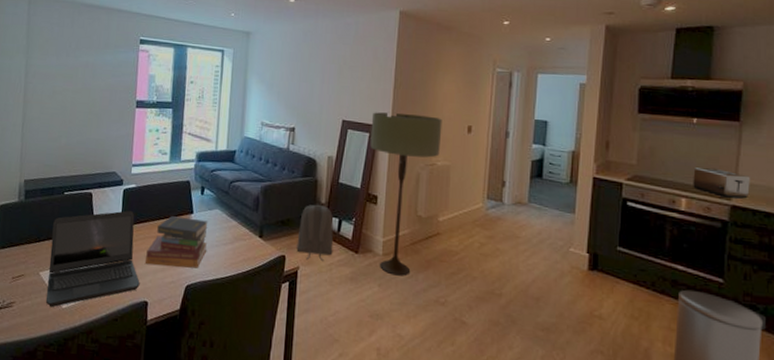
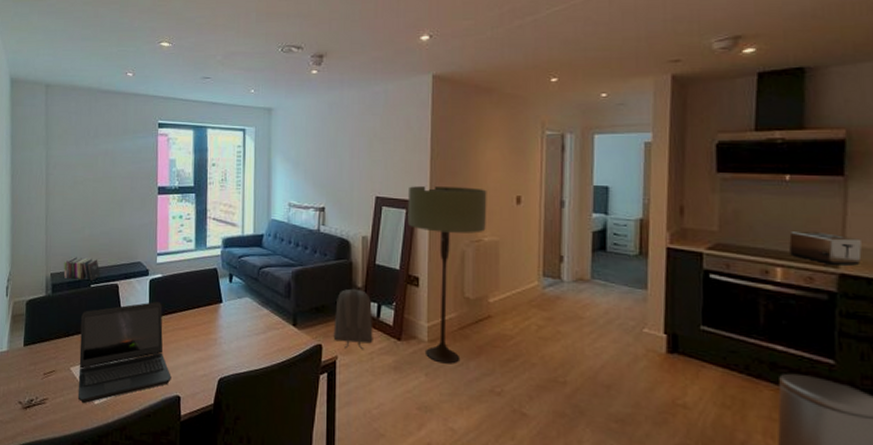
books: none [37,164,75,189] -> present [63,257,100,281]
books: present [144,216,208,268] -> none [175,306,239,360]

